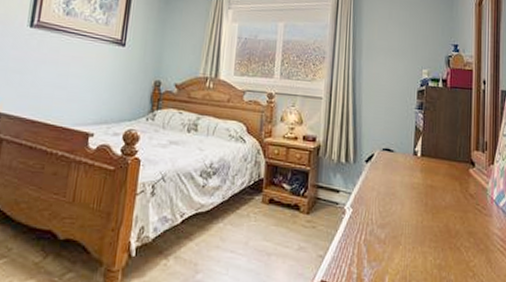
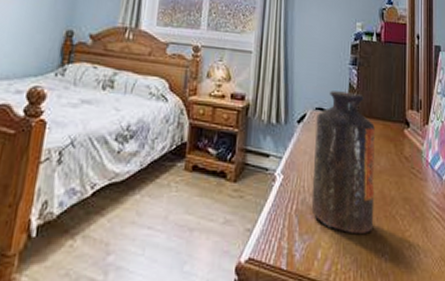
bottle: none [379,133,440,264] -> present [311,90,375,235]

